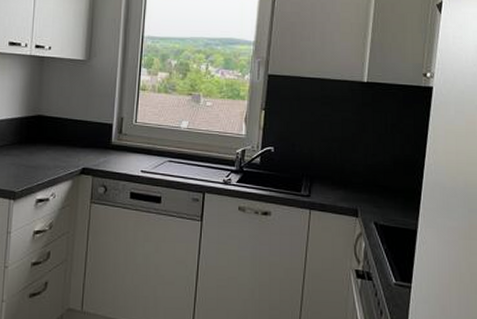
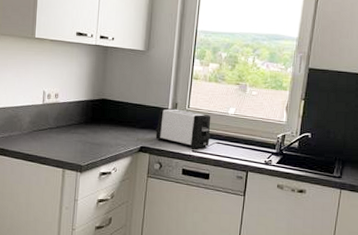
toaster: none [99,124,162,169] -> present [155,108,211,149]

